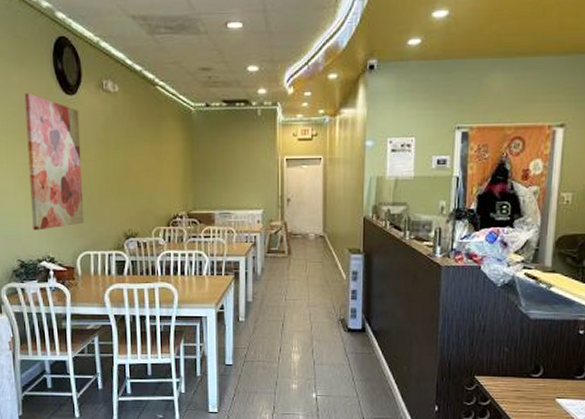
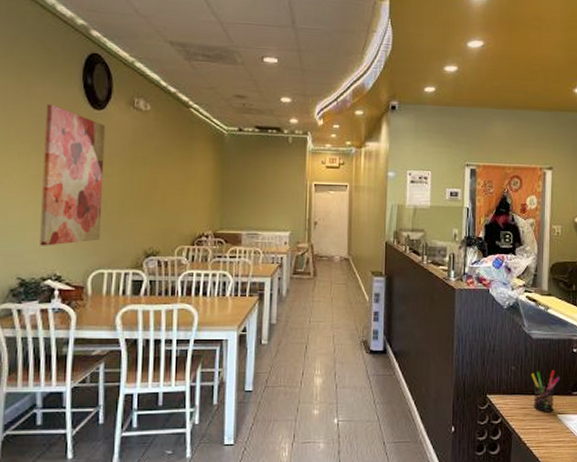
pen holder: none [527,352,561,396] -> present [531,370,560,412]

